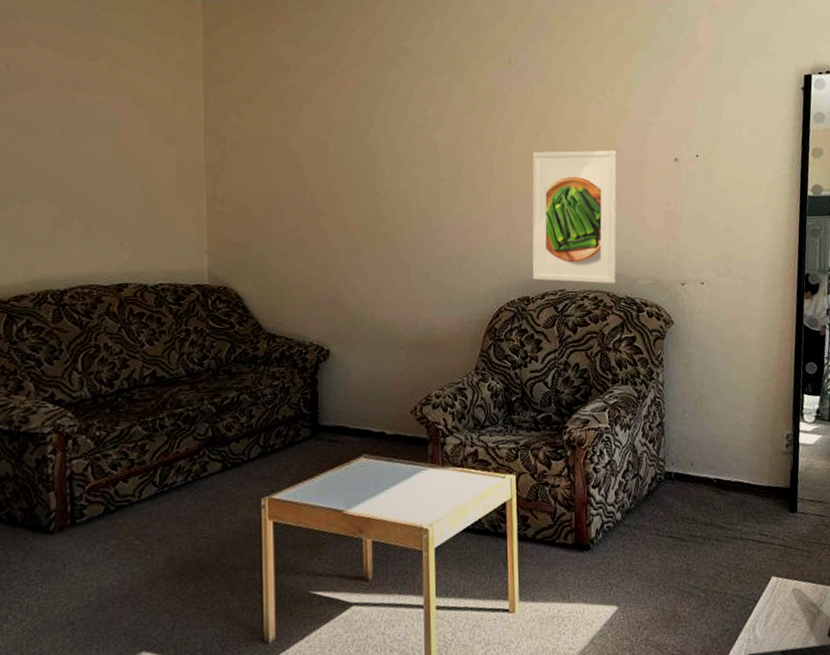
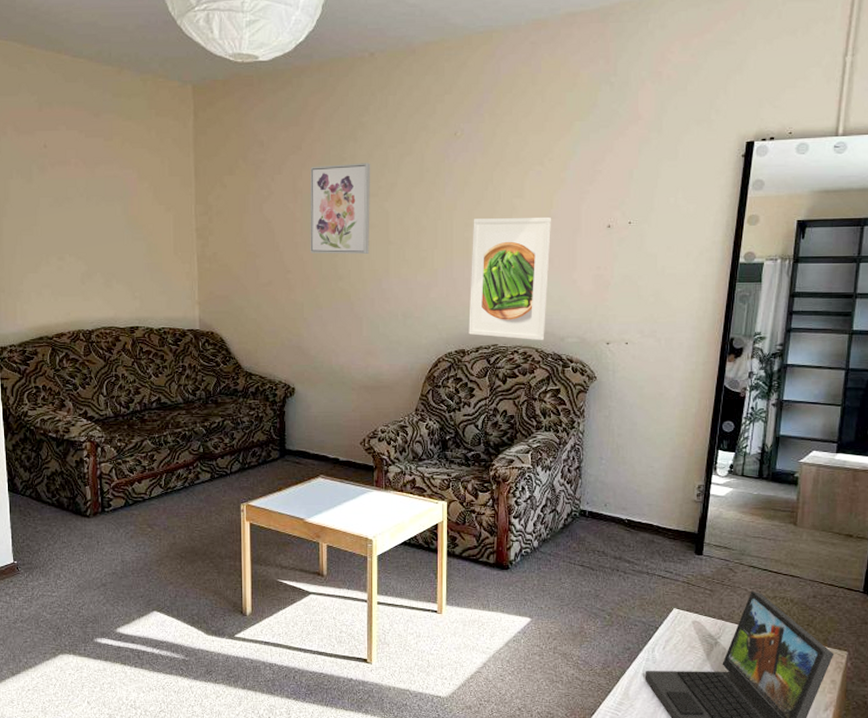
wall art: none [345,91,417,193] -> present [310,163,371,254]

